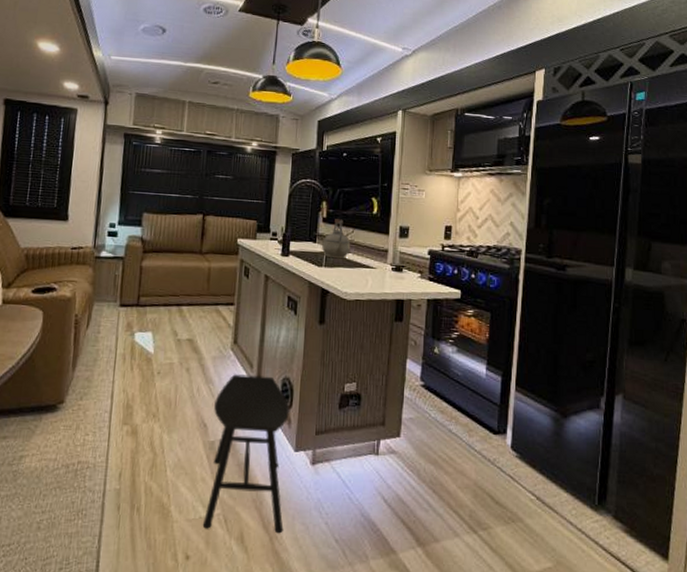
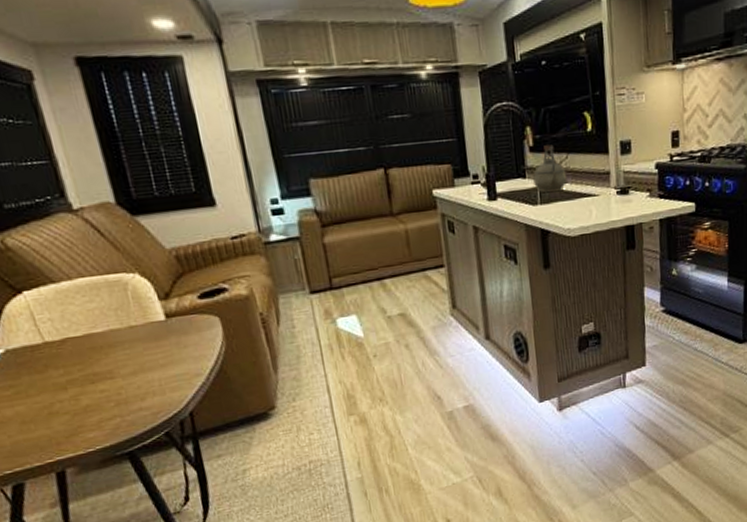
stool: present [202,374,291,534] -> none [444,334,540,493]

